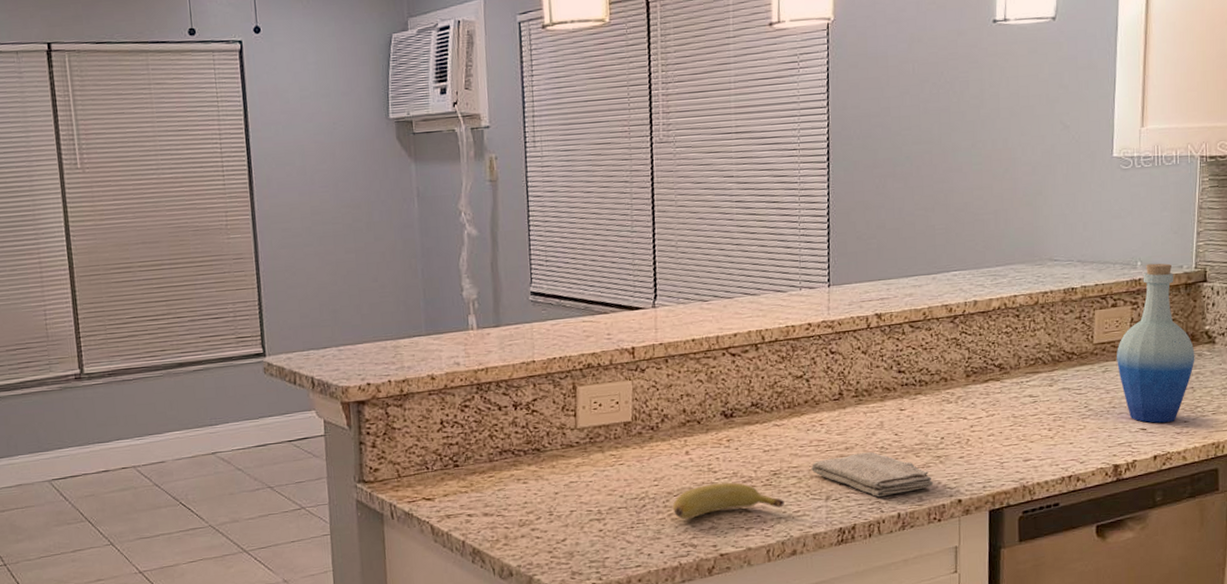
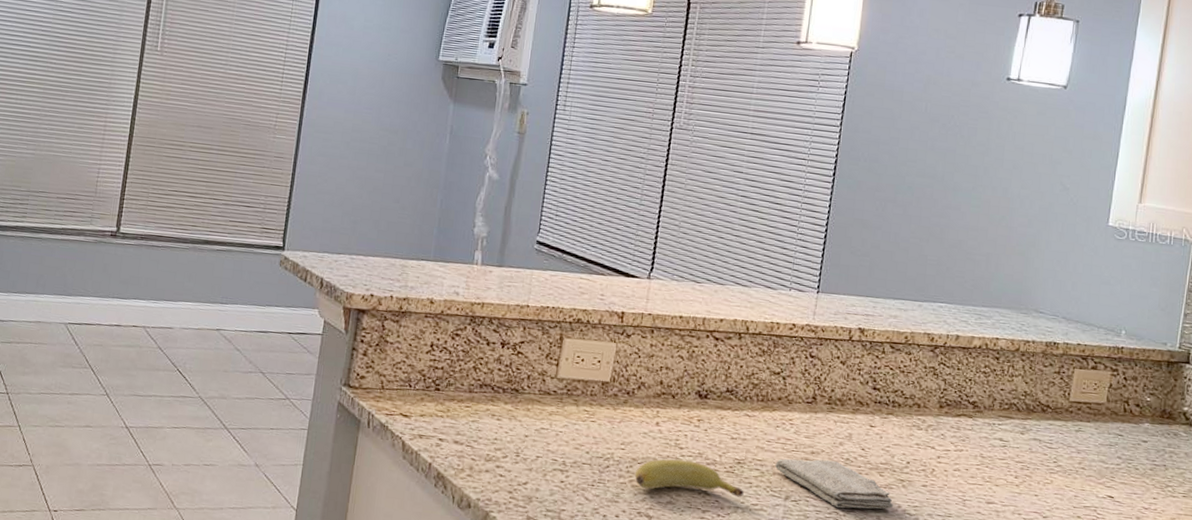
bottle: present [1117,263,1195,423] -> none [1091,334,1171,495]

